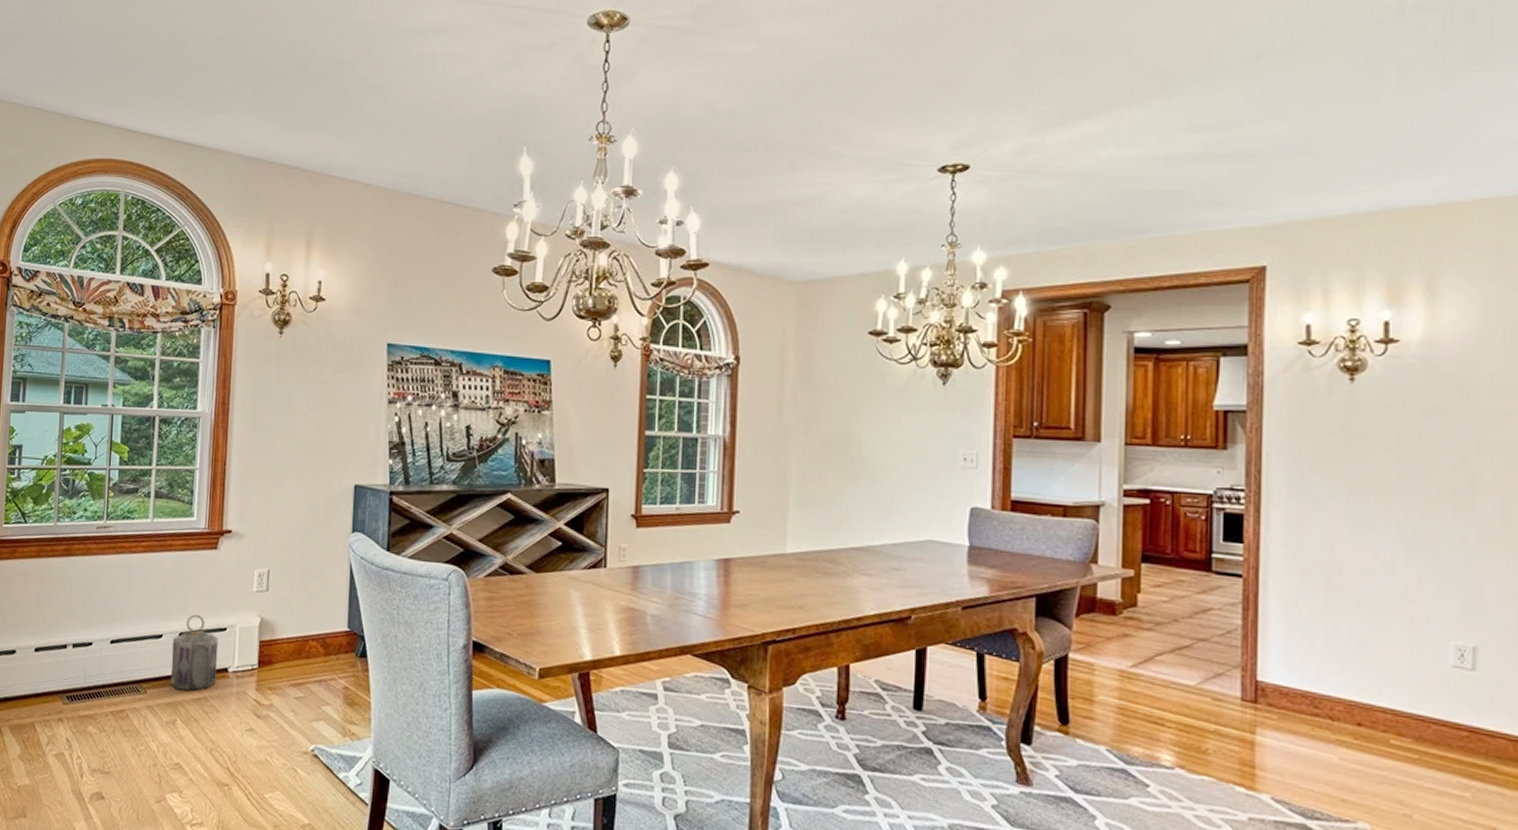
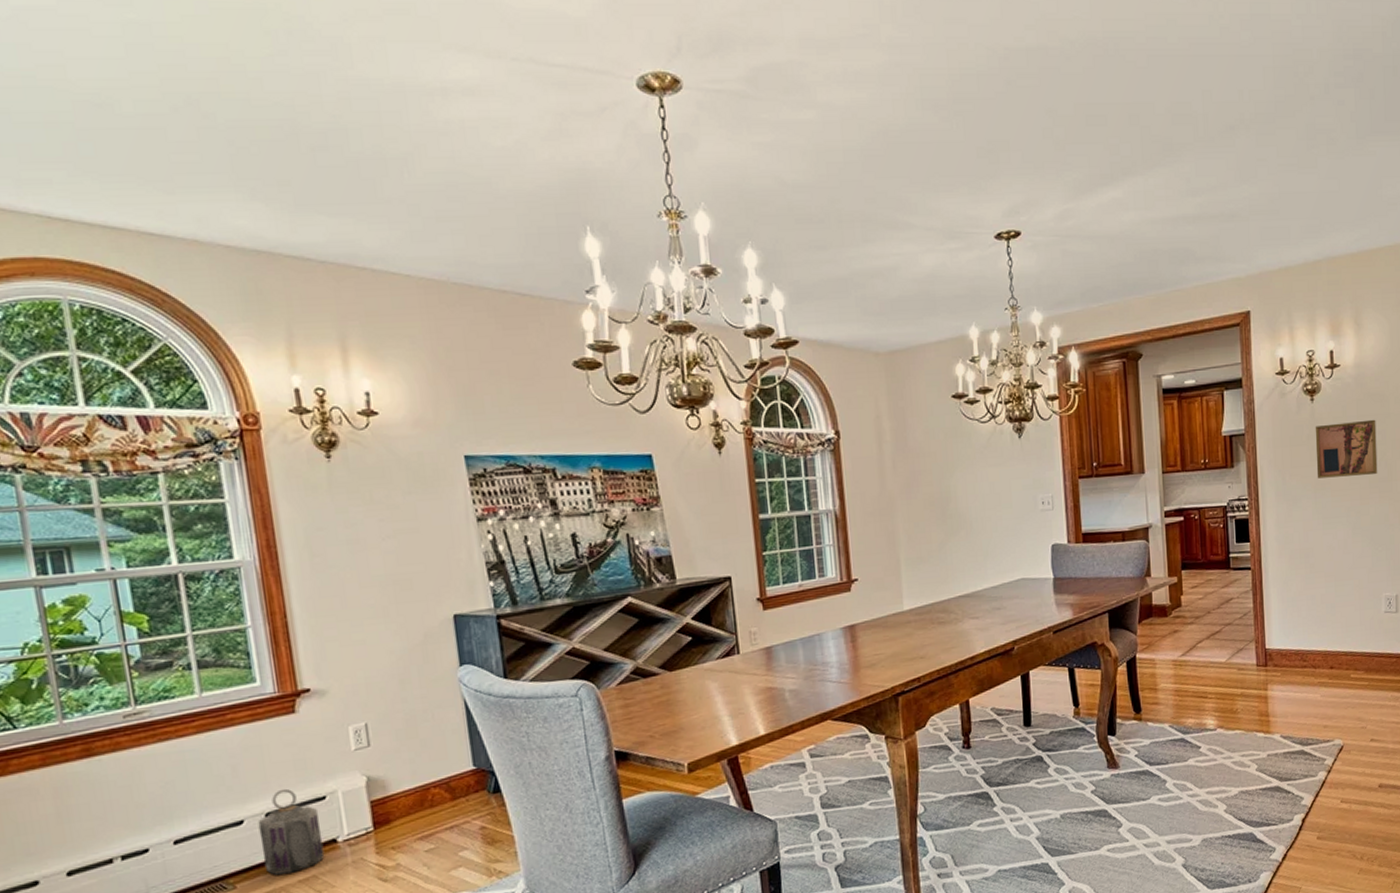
wall art: none [1352,411,1453,483] -> present [1315,419,1378,479]

